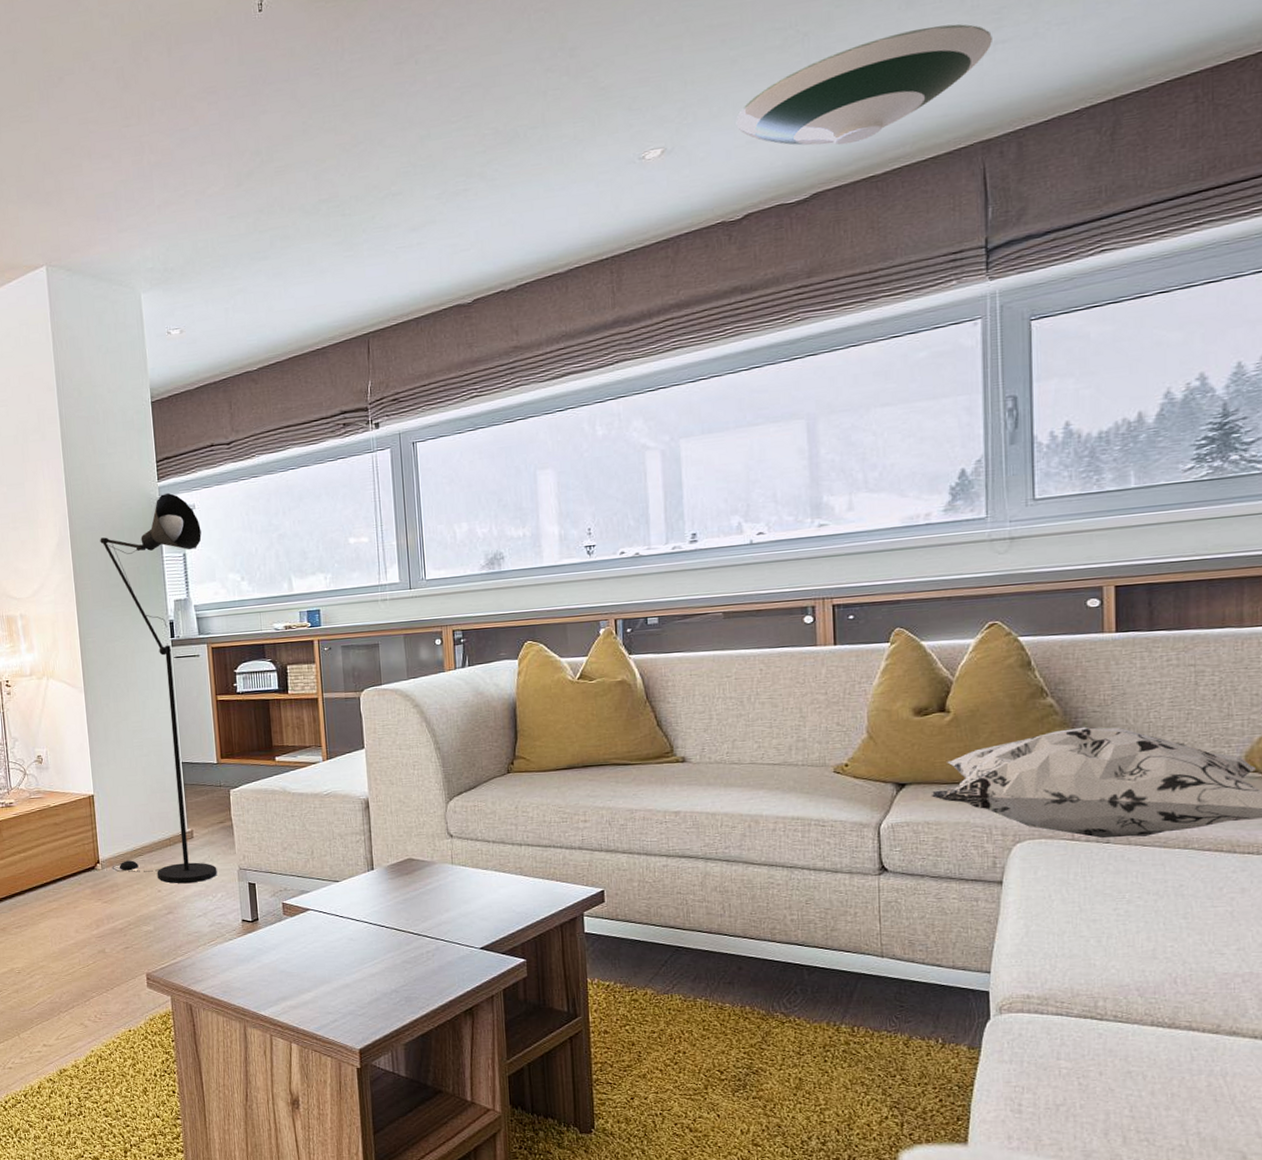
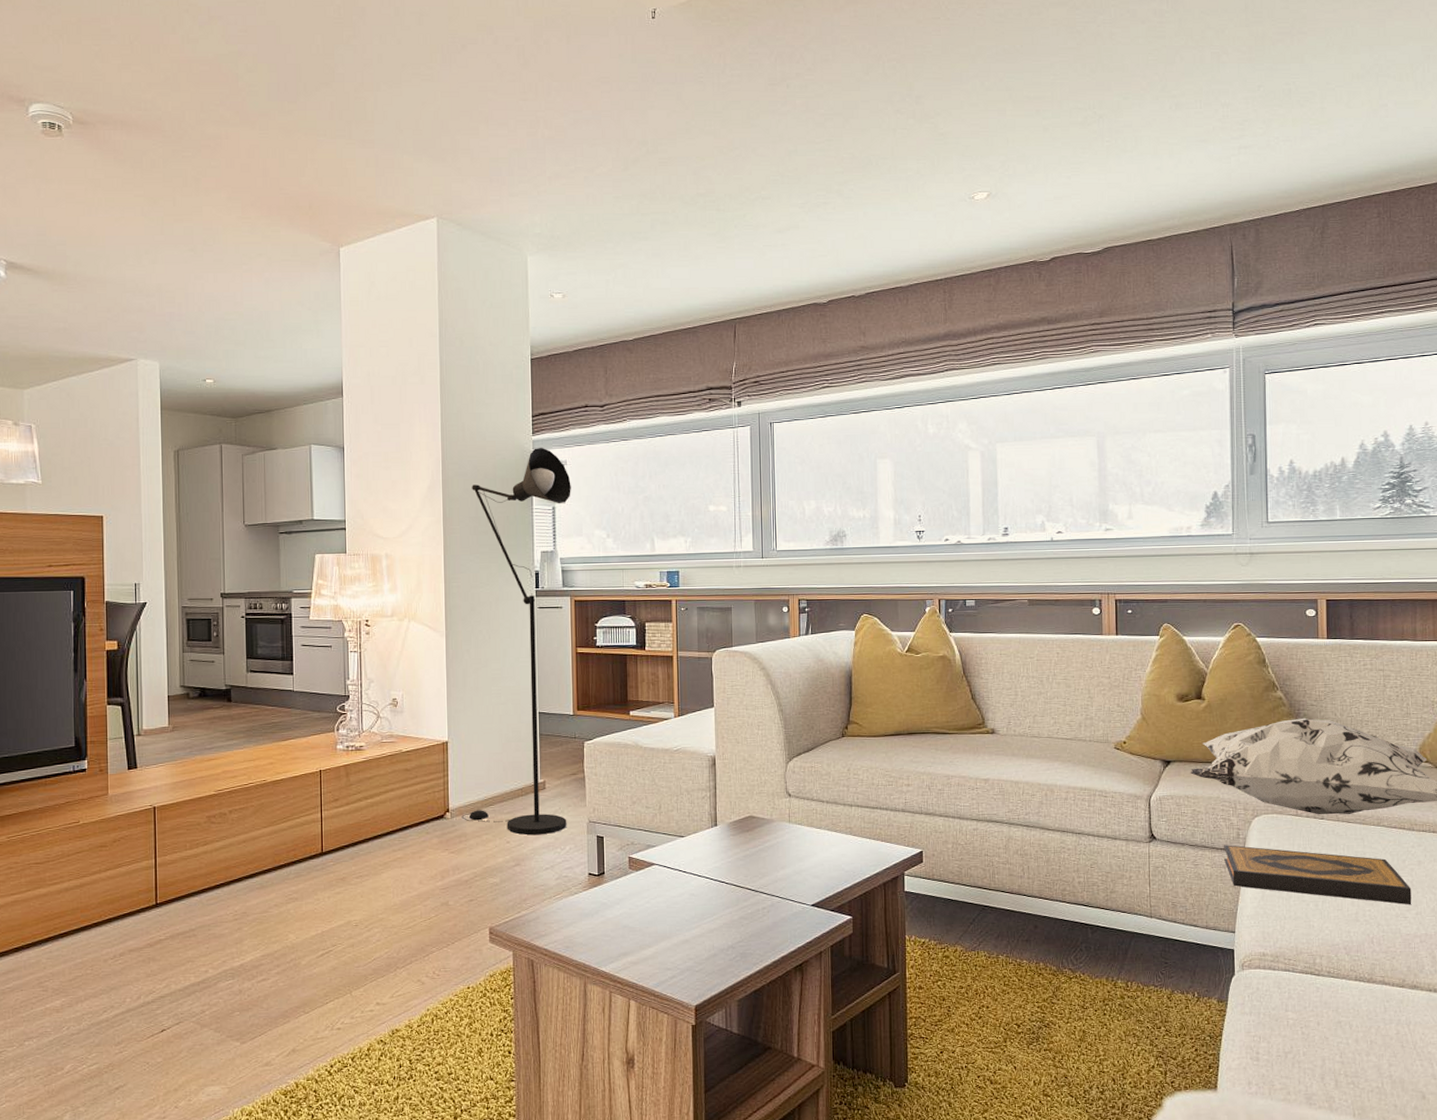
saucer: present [736,24,992,146] -> none [1046,126,1237,211]
hardback book: none [975,875,1231,940] -> present [1223,845,1412,905]

